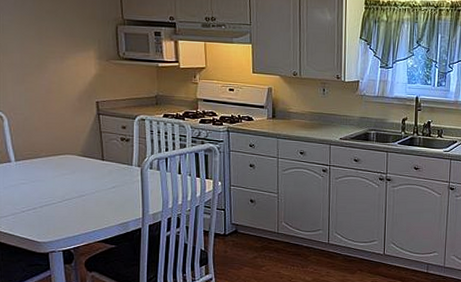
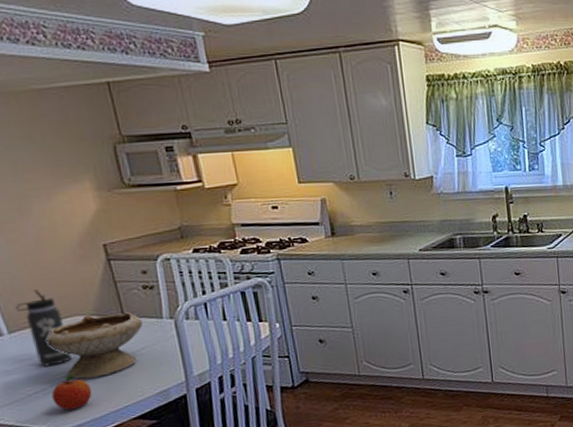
thermos bottle: none [23,130,60,191] -> present [15,290,73,367]
fruit: none [40,200,70,227] -> present [52,374,93,410]
bowl: none [42,155,116,205] -> present [46,312,143,379]

